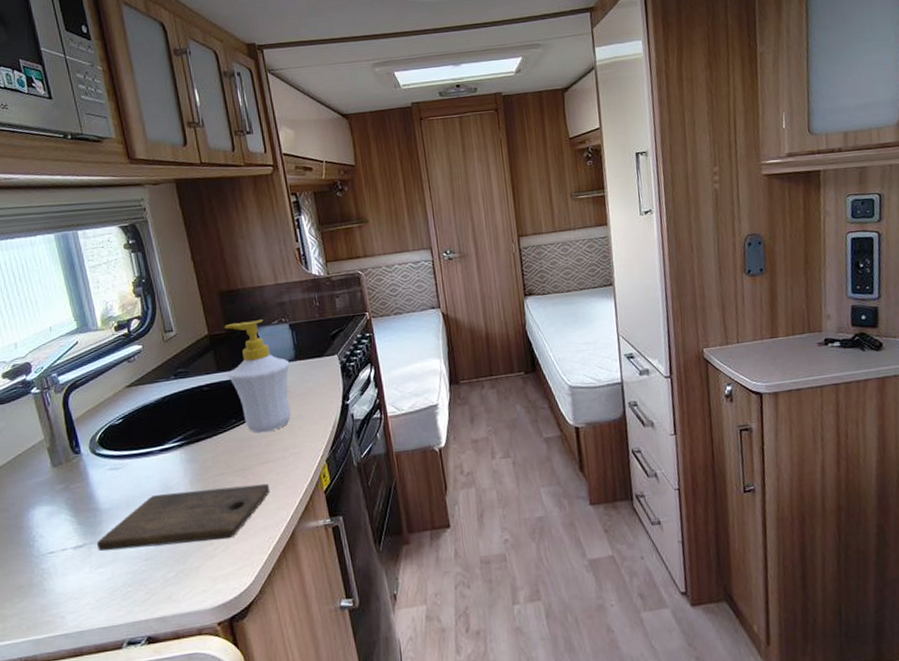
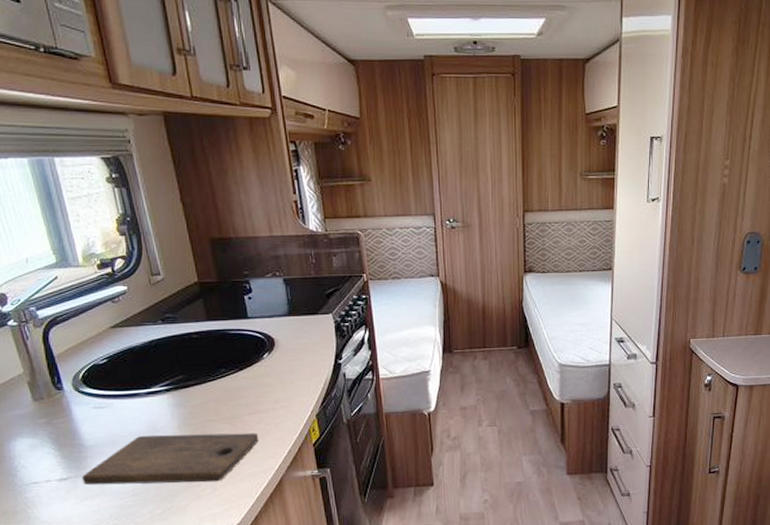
soap bottle: present [224,319,291,433] -> none [215,271,283,384]

